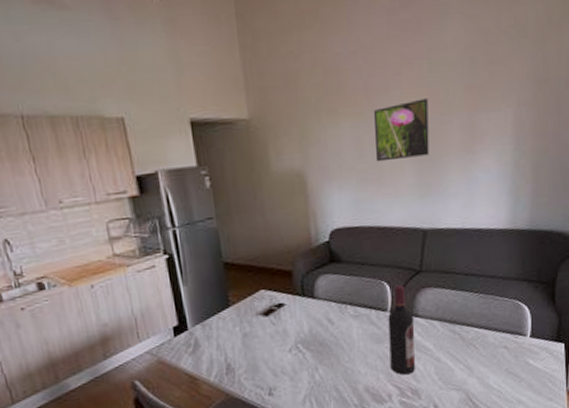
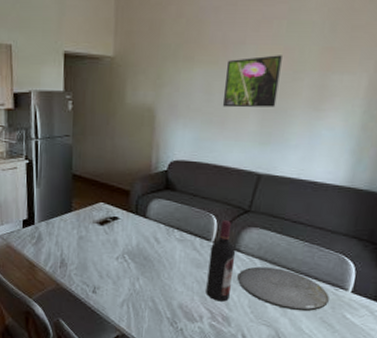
plate: none [420,326,511,368] -> present [237,266,330,312]

